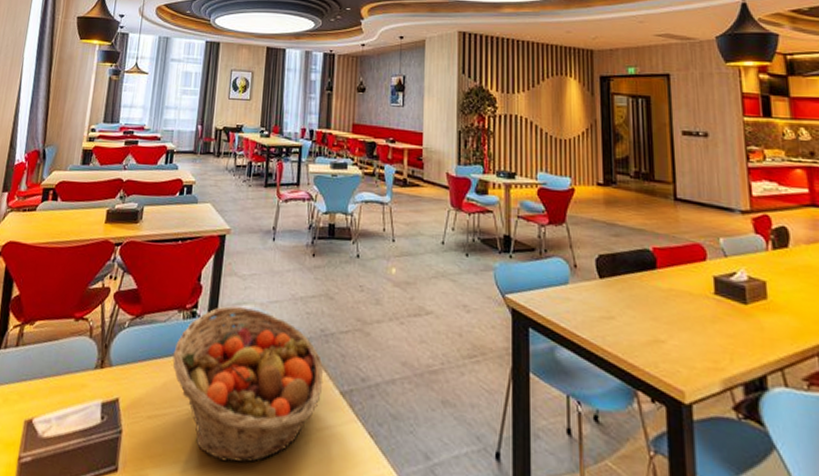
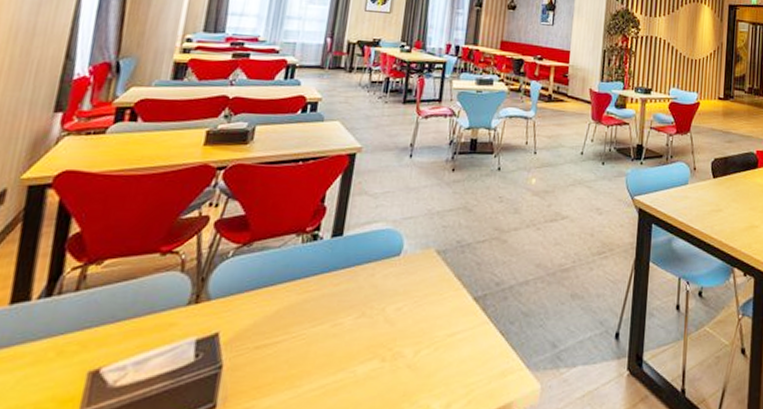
fruit basket: present [172,306,323,463] -> none [288,225,458,380]

